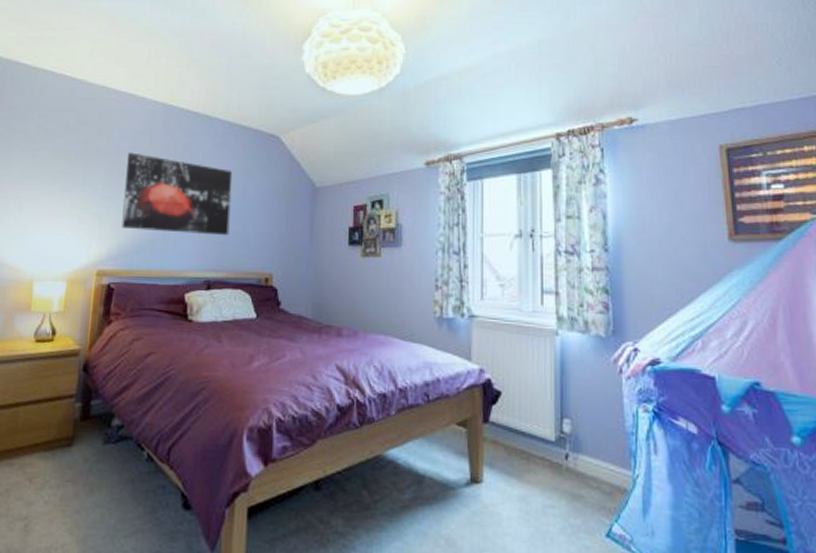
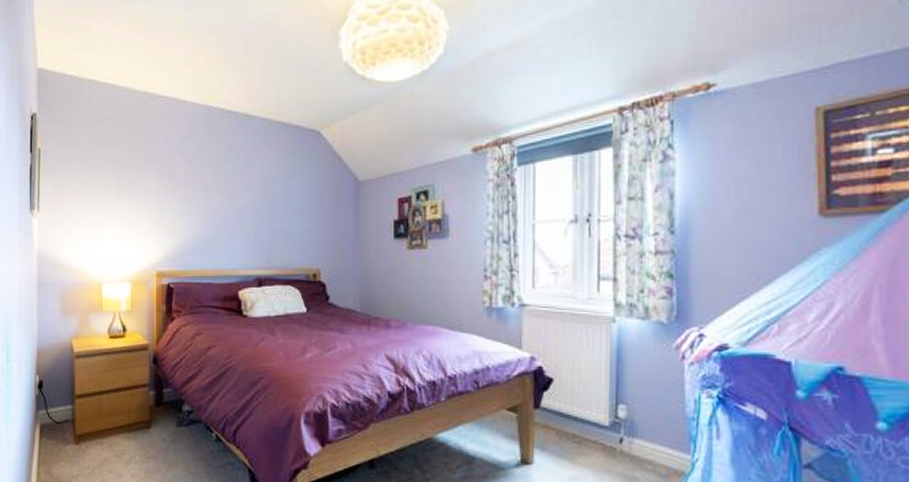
wall art: present [121,152,233,236] -> none [174,157,276,234]

